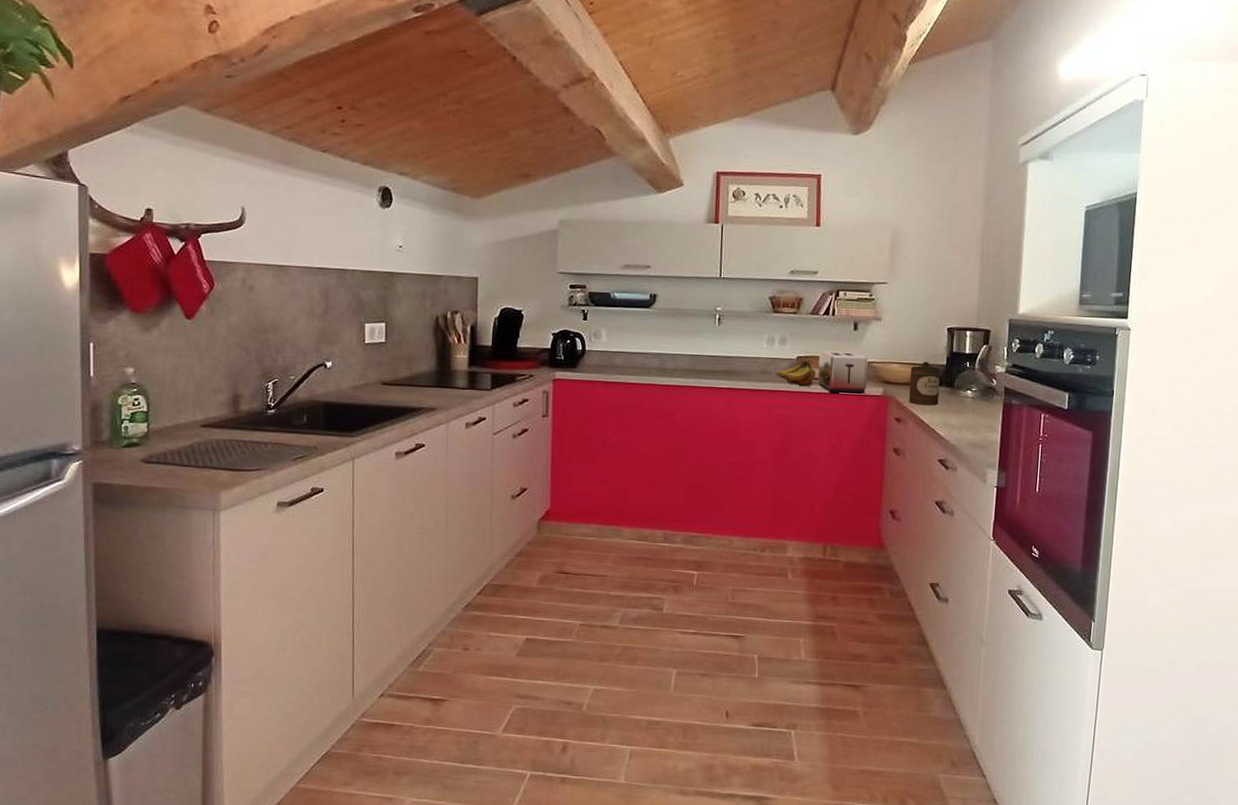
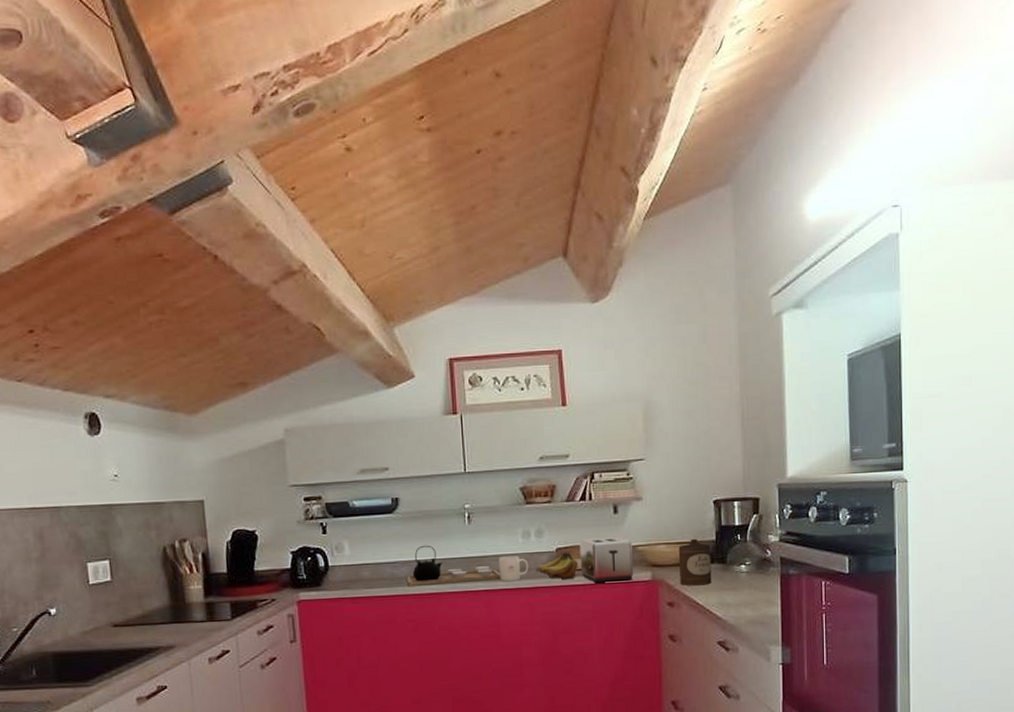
tea set: none [656,340,743,380] -> present [407,545,501,587]
mug: none [742,358,770,383] -> present [499,556,529,582]

